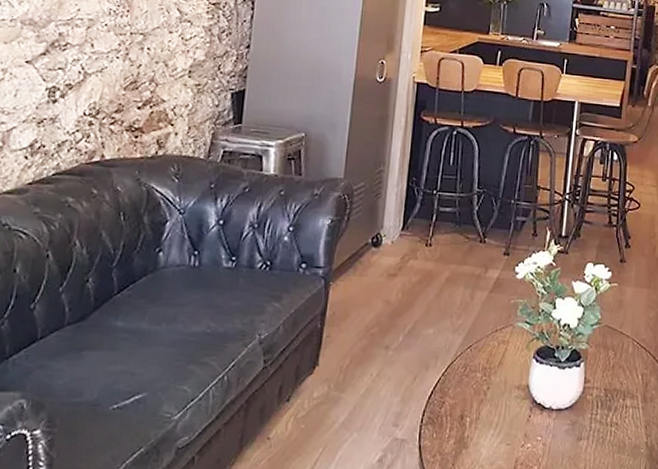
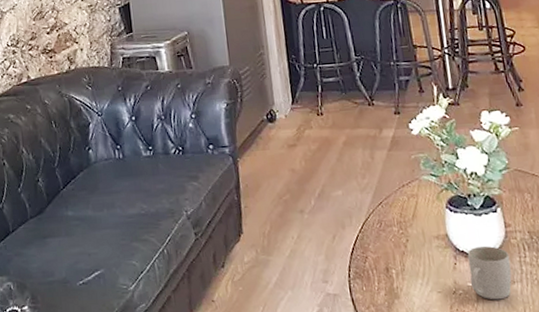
mug: none [540,401,582,456] -> present [467,246,512,300]

